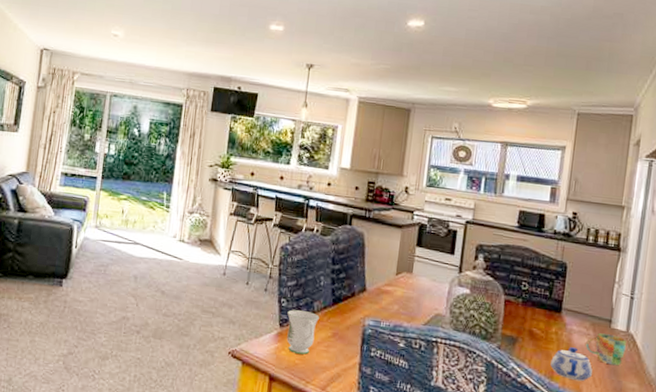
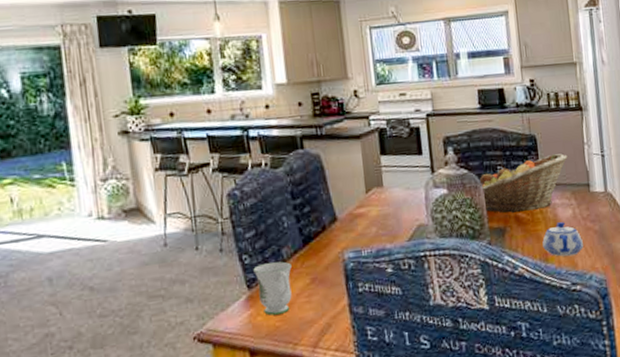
fruit basket: none [500,282,595,331] -> present [478,153,568,213]
mug: present [586,333,626,366] -> none [571,198,608,230]

